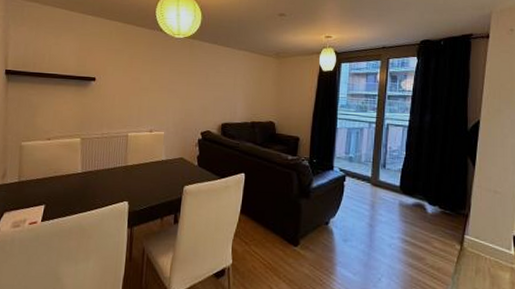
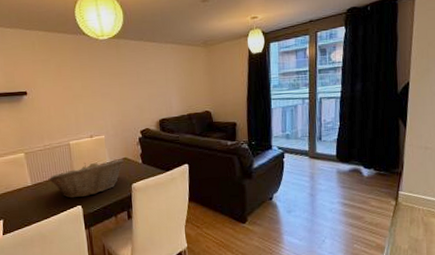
fruit basket: none [99,157,180,193] -> present [48,158,124,198]

